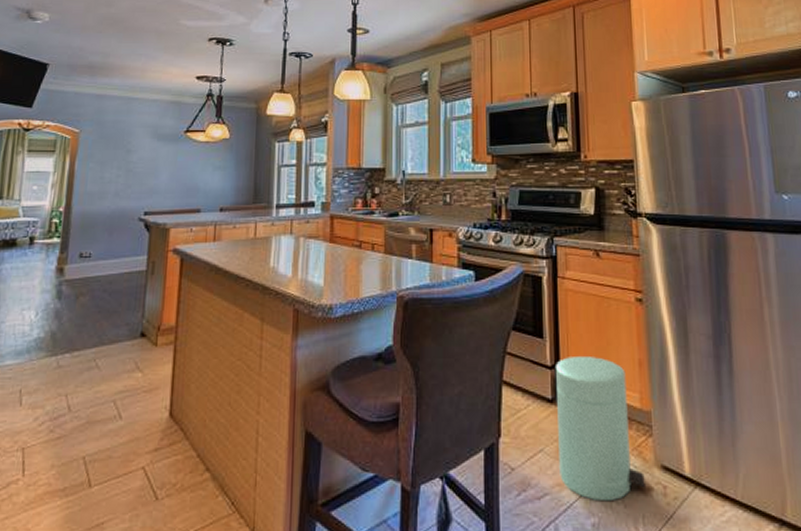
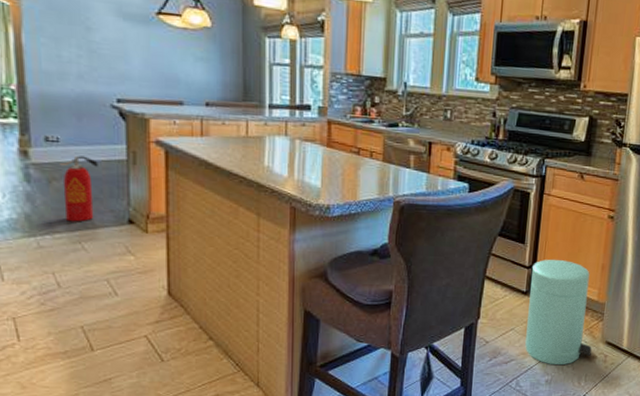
fire extinguisher: none [86,269,121,338] -> present [60,155,98,222]

